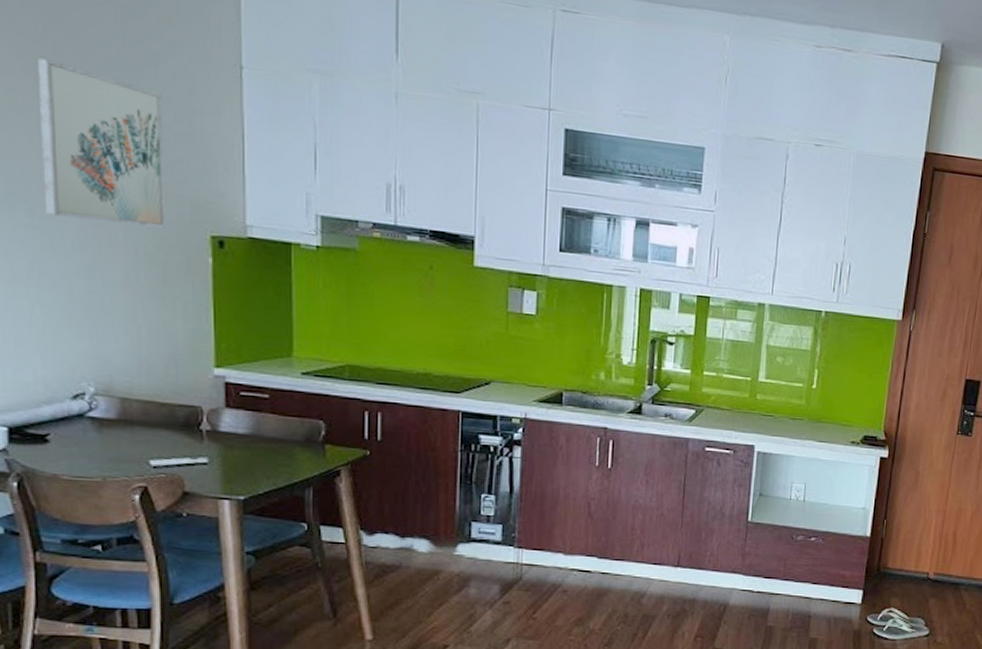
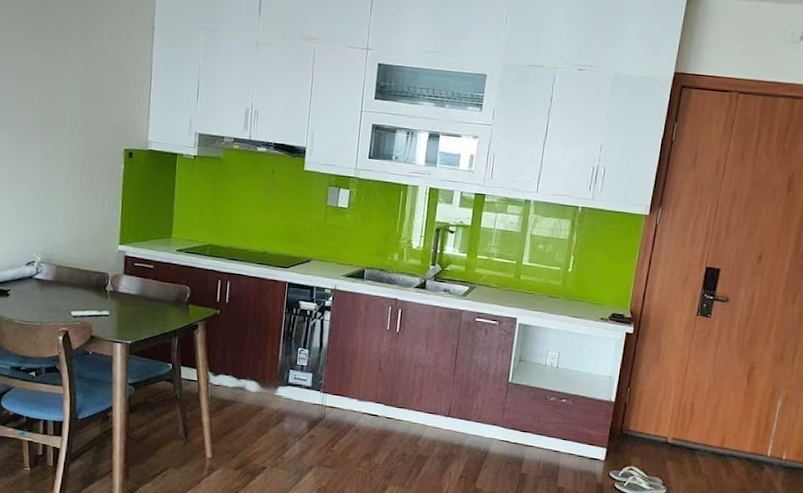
wall art: present [38,58,165,228] -> none [21,28,101,144]

